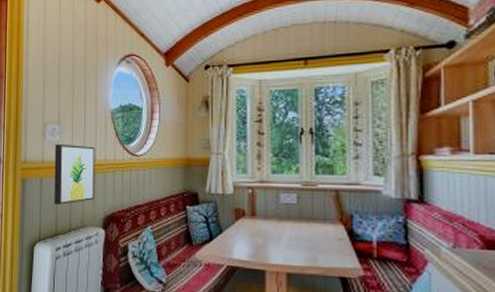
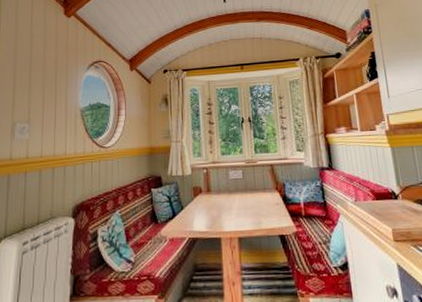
wall art: present [54,143,95,205] -> none [22,141,65,199]

